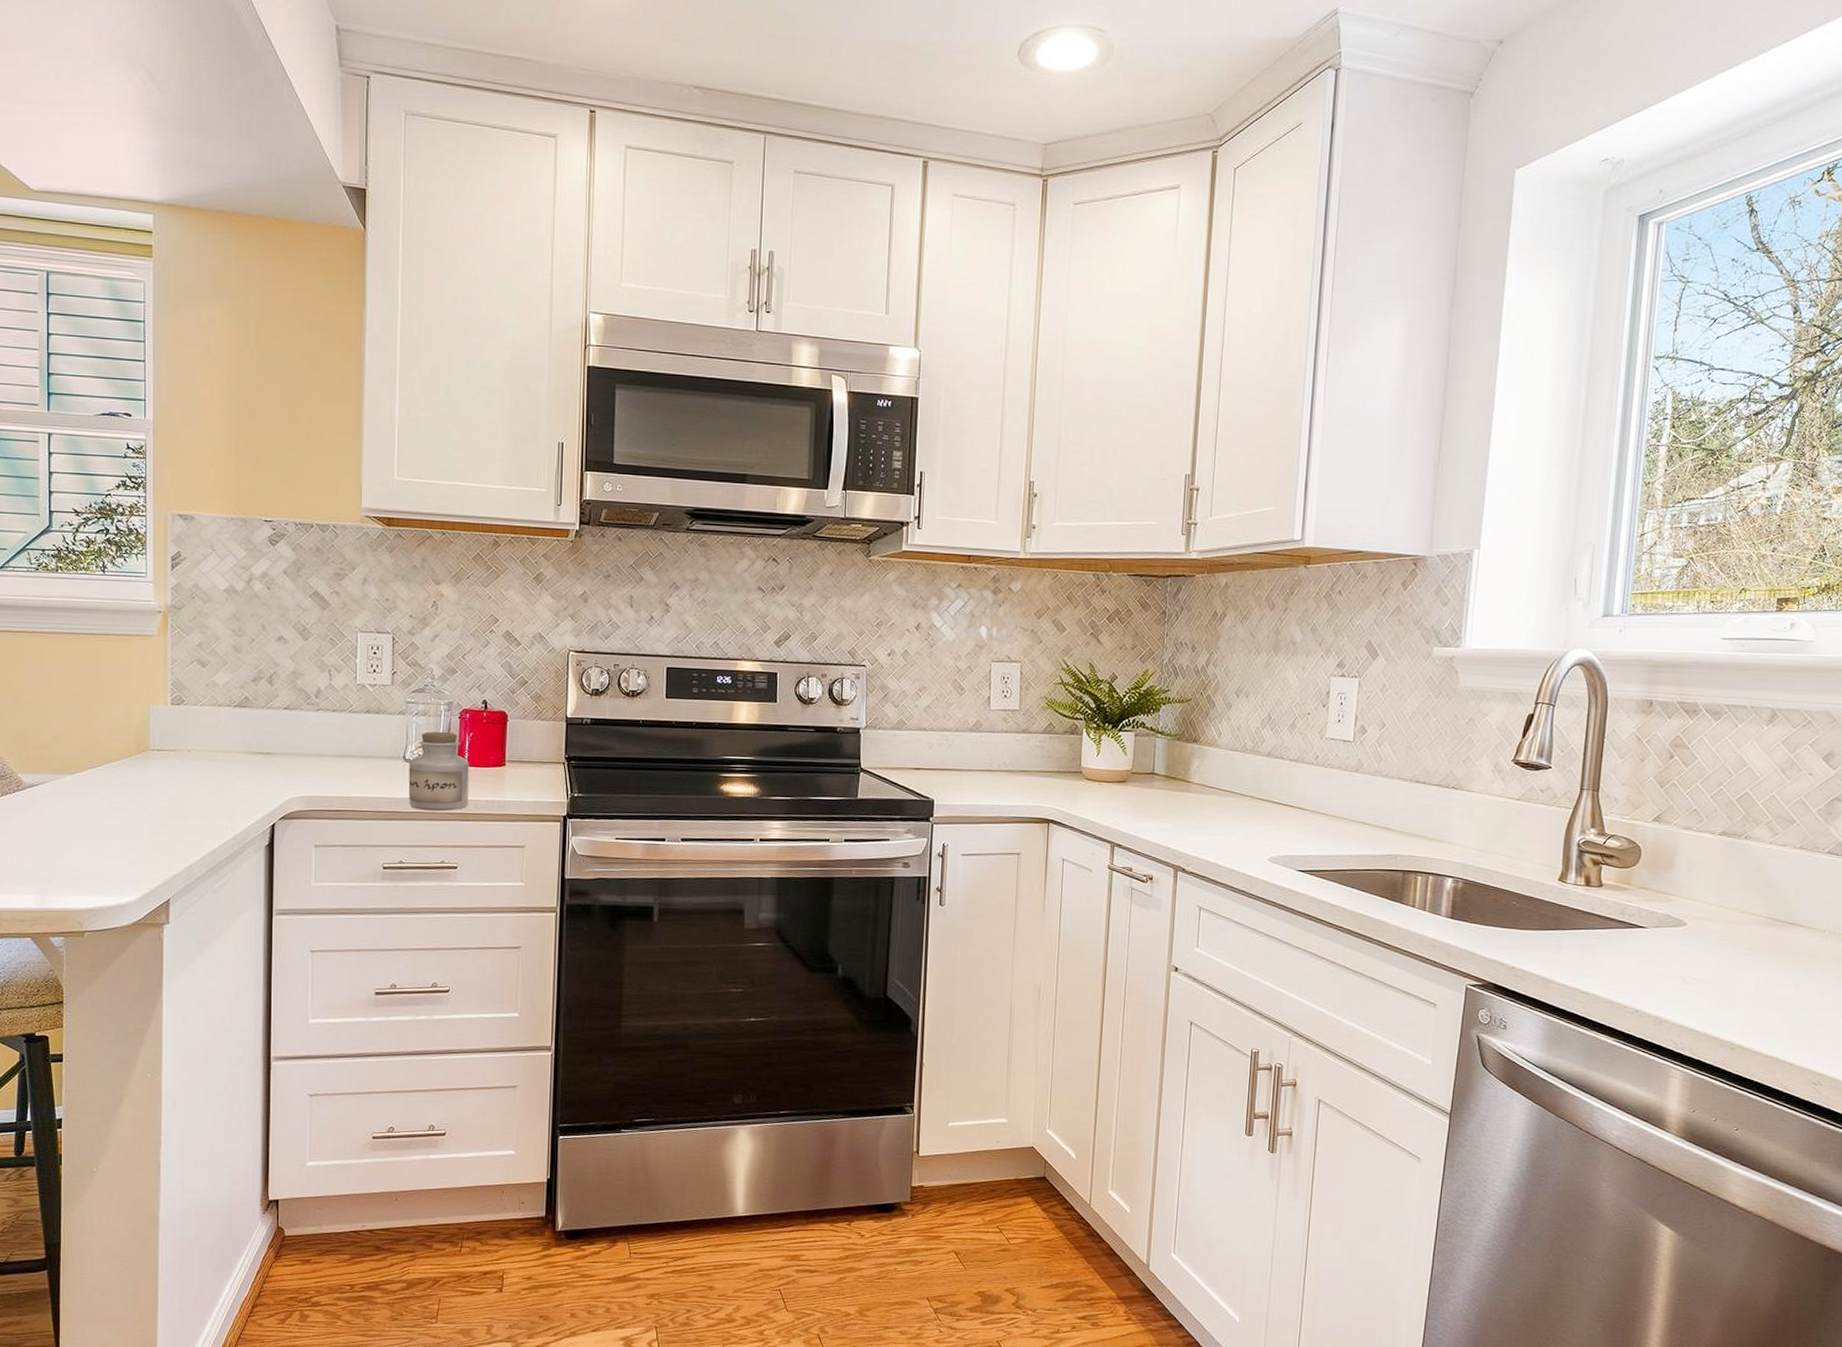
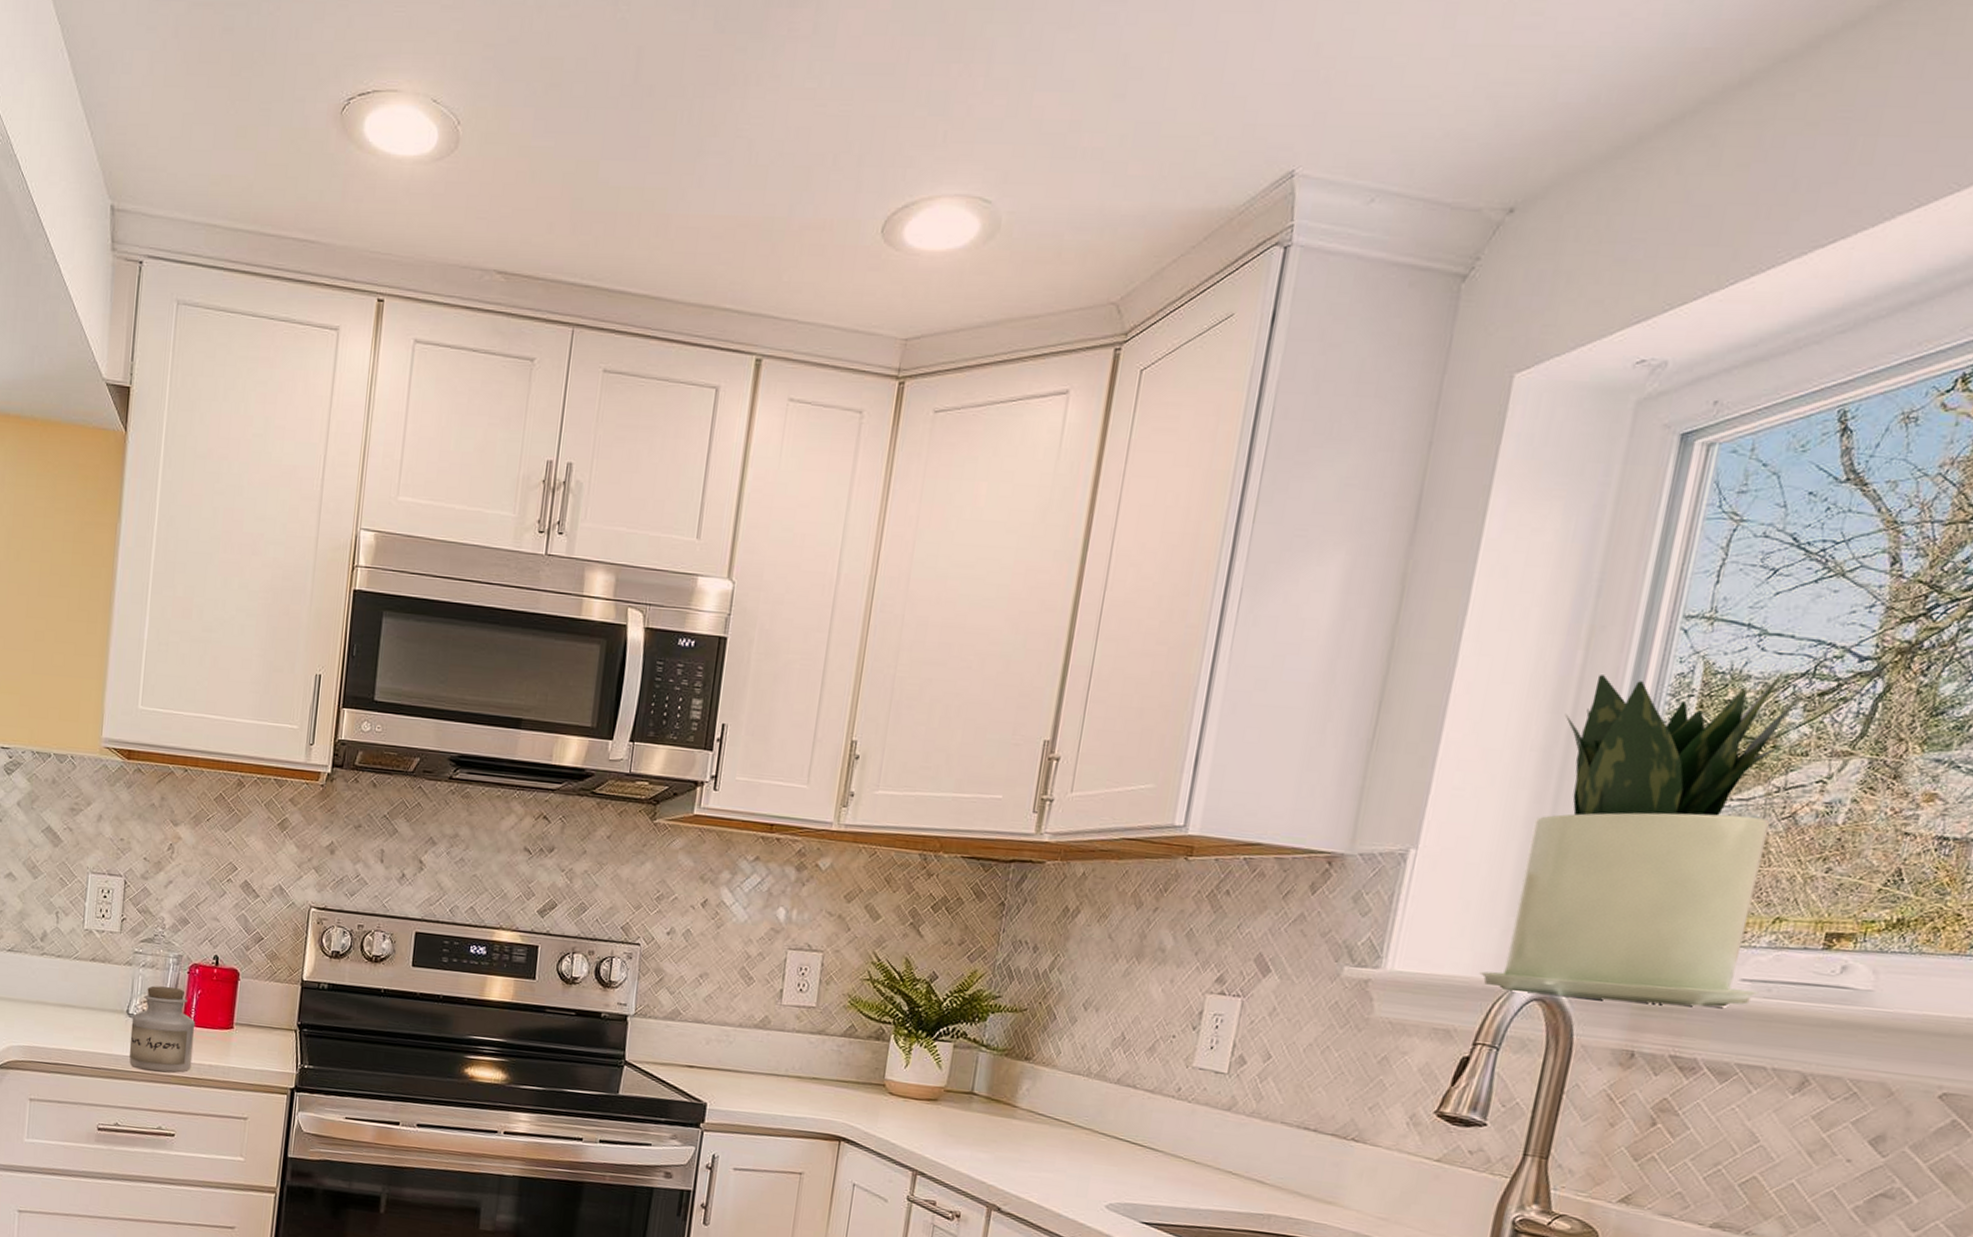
planter: none [1535,397,1742,662] -> present [1479,671,1801,1008]

